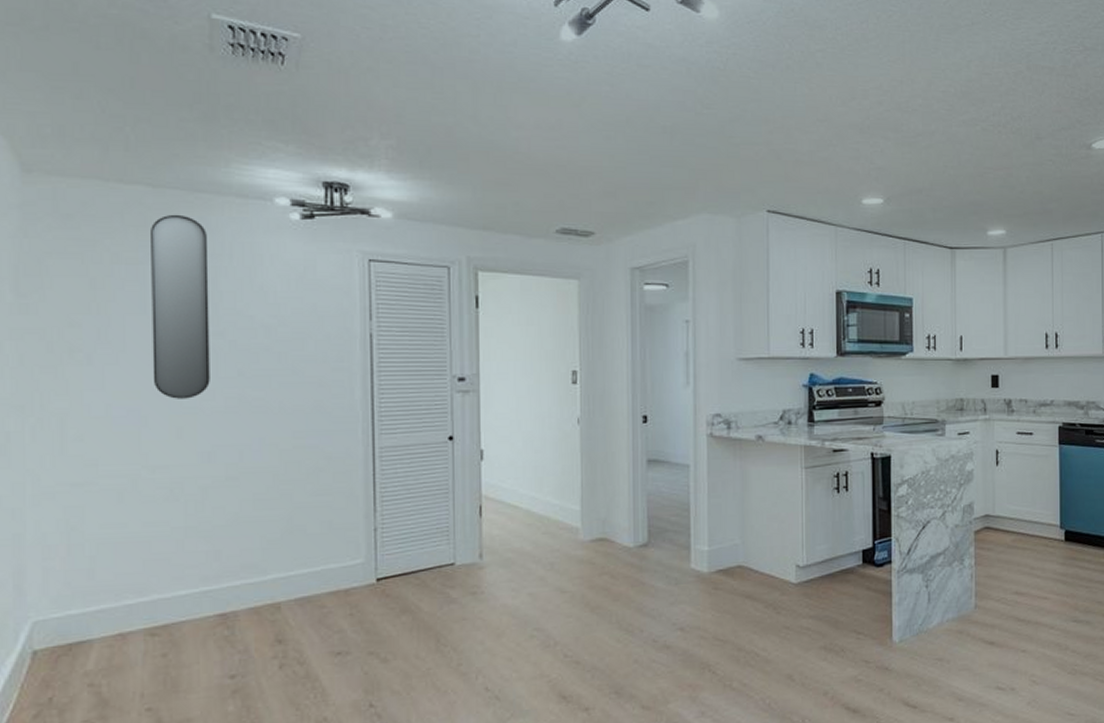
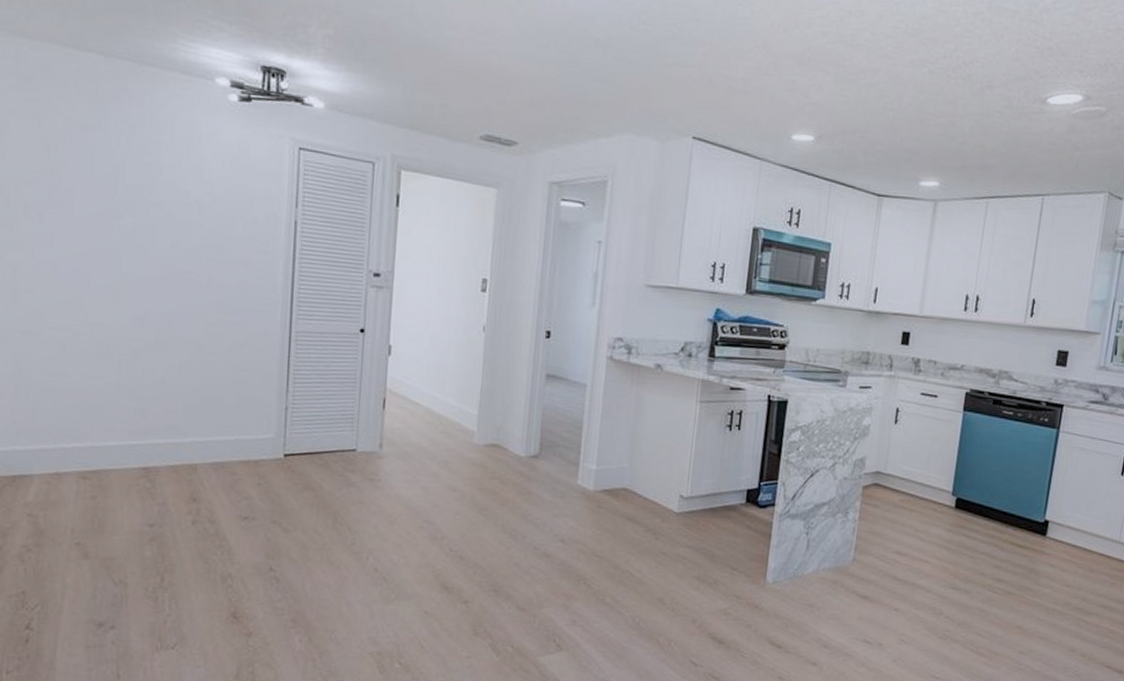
home mirror: present [151,214,210,399] -> none [96,84,153,265]

